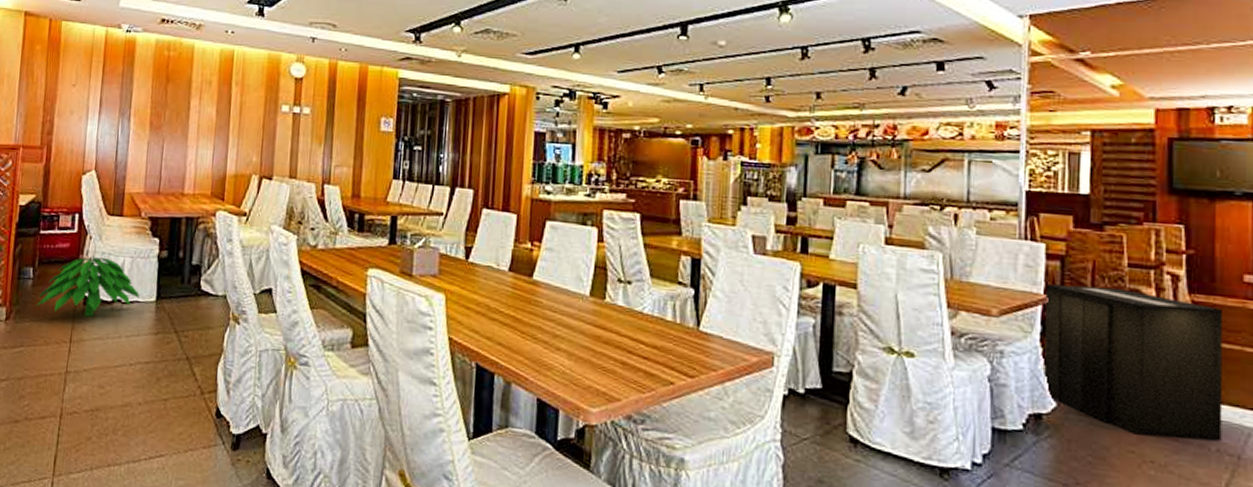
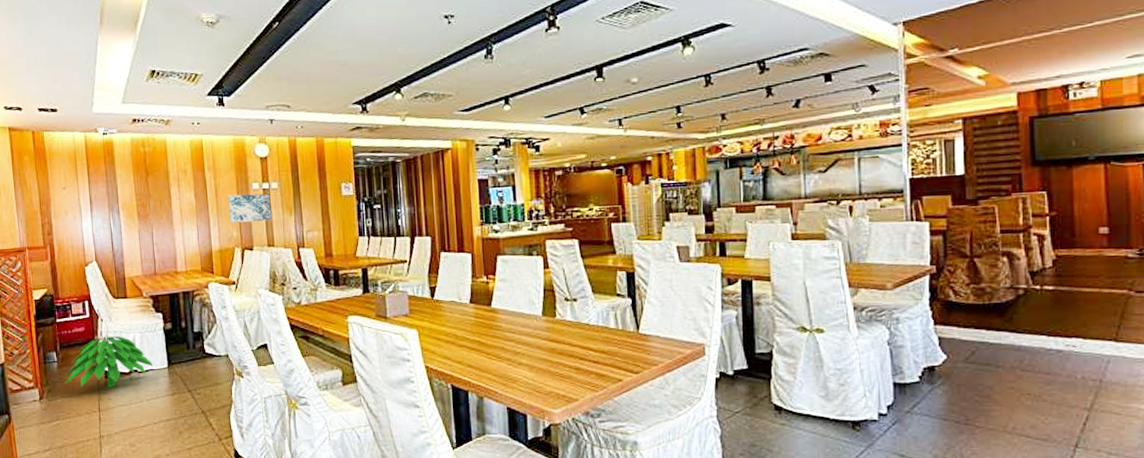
wall art: none [251,114,300,150] -> present [227,193,272,223]
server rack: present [1043,283,1224,441] -> none [931,252,1086,373]

